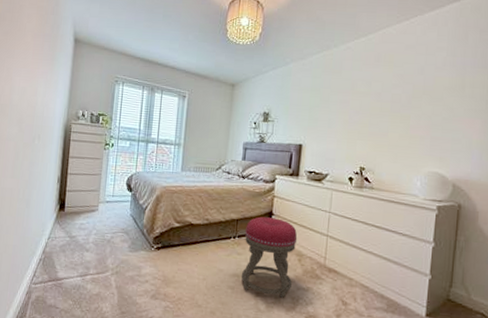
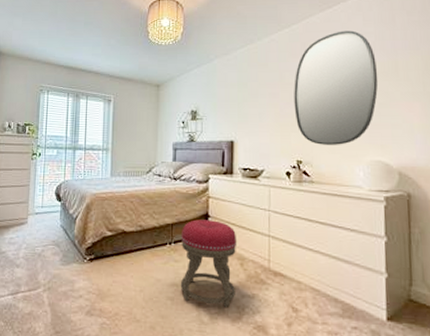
home mirror: none [362,44,445,155] -> present [294,30,378,145]

